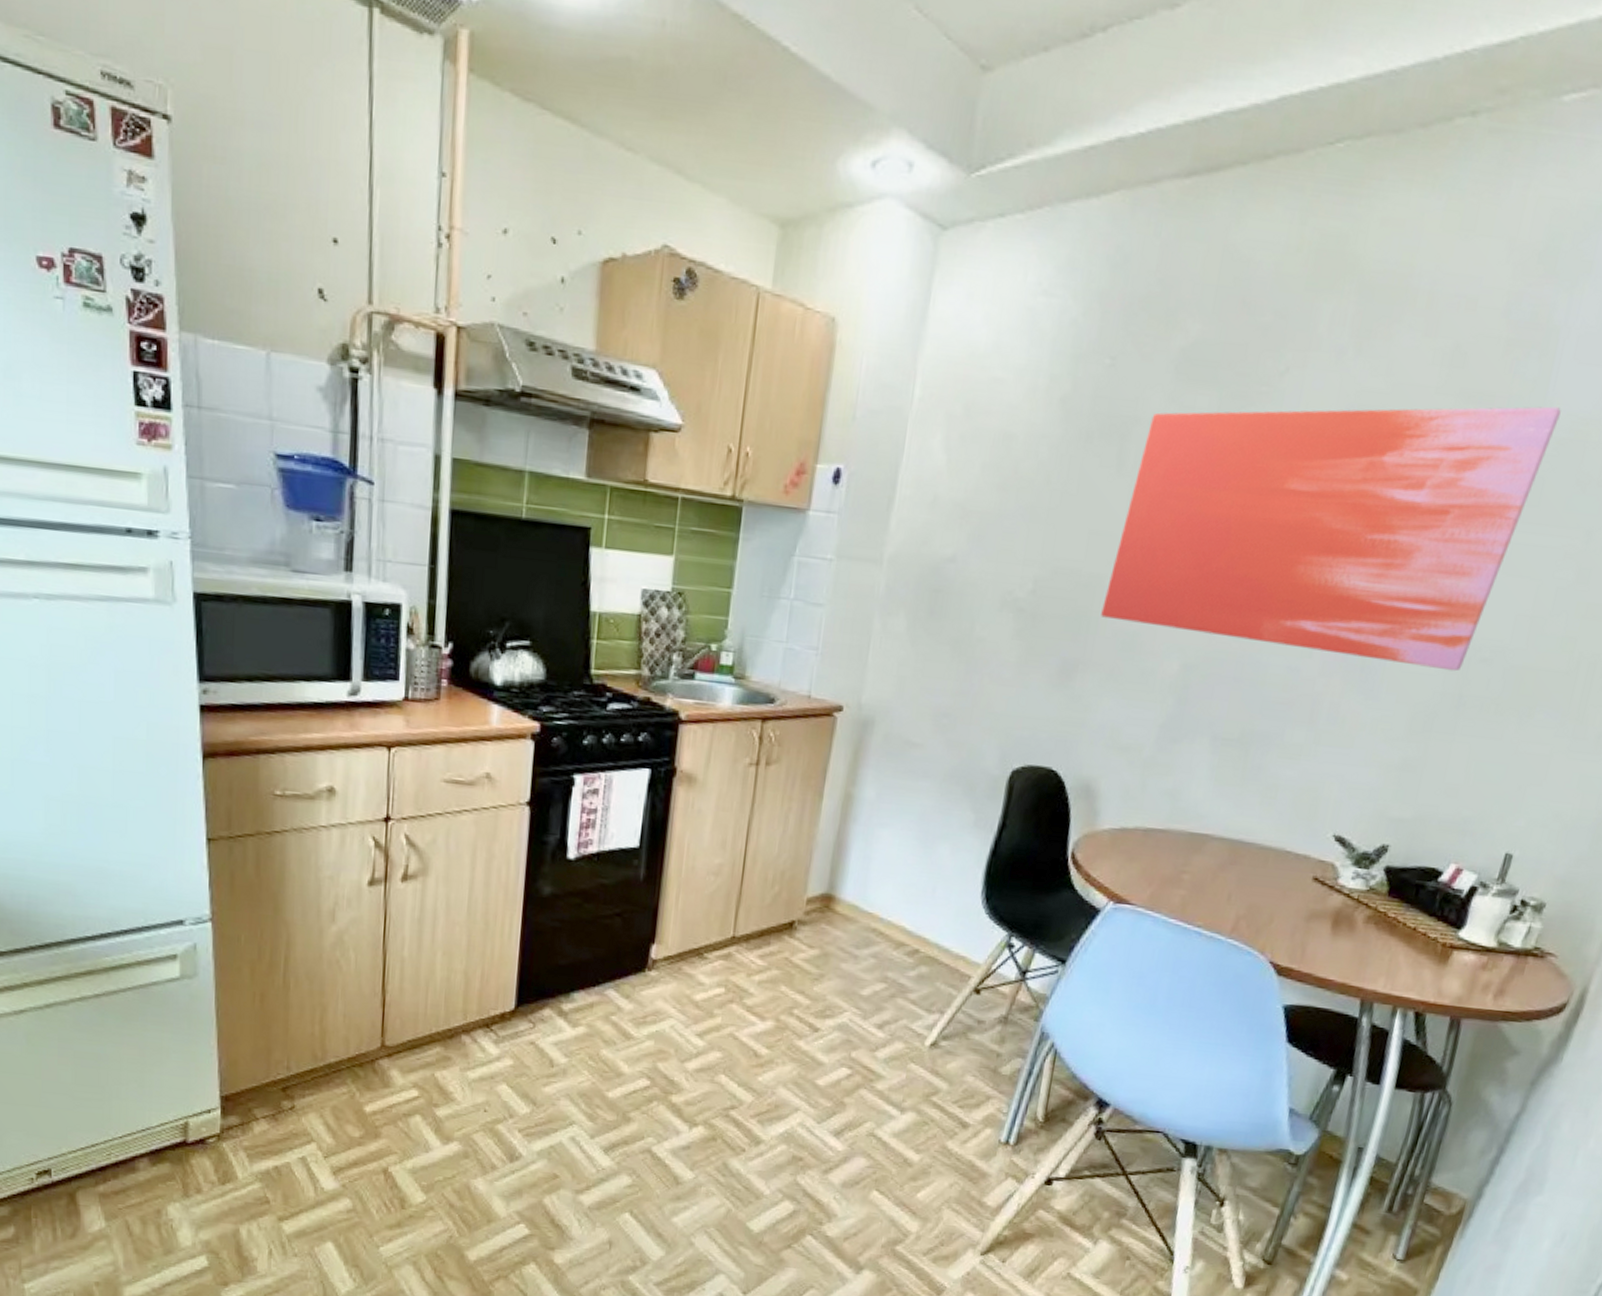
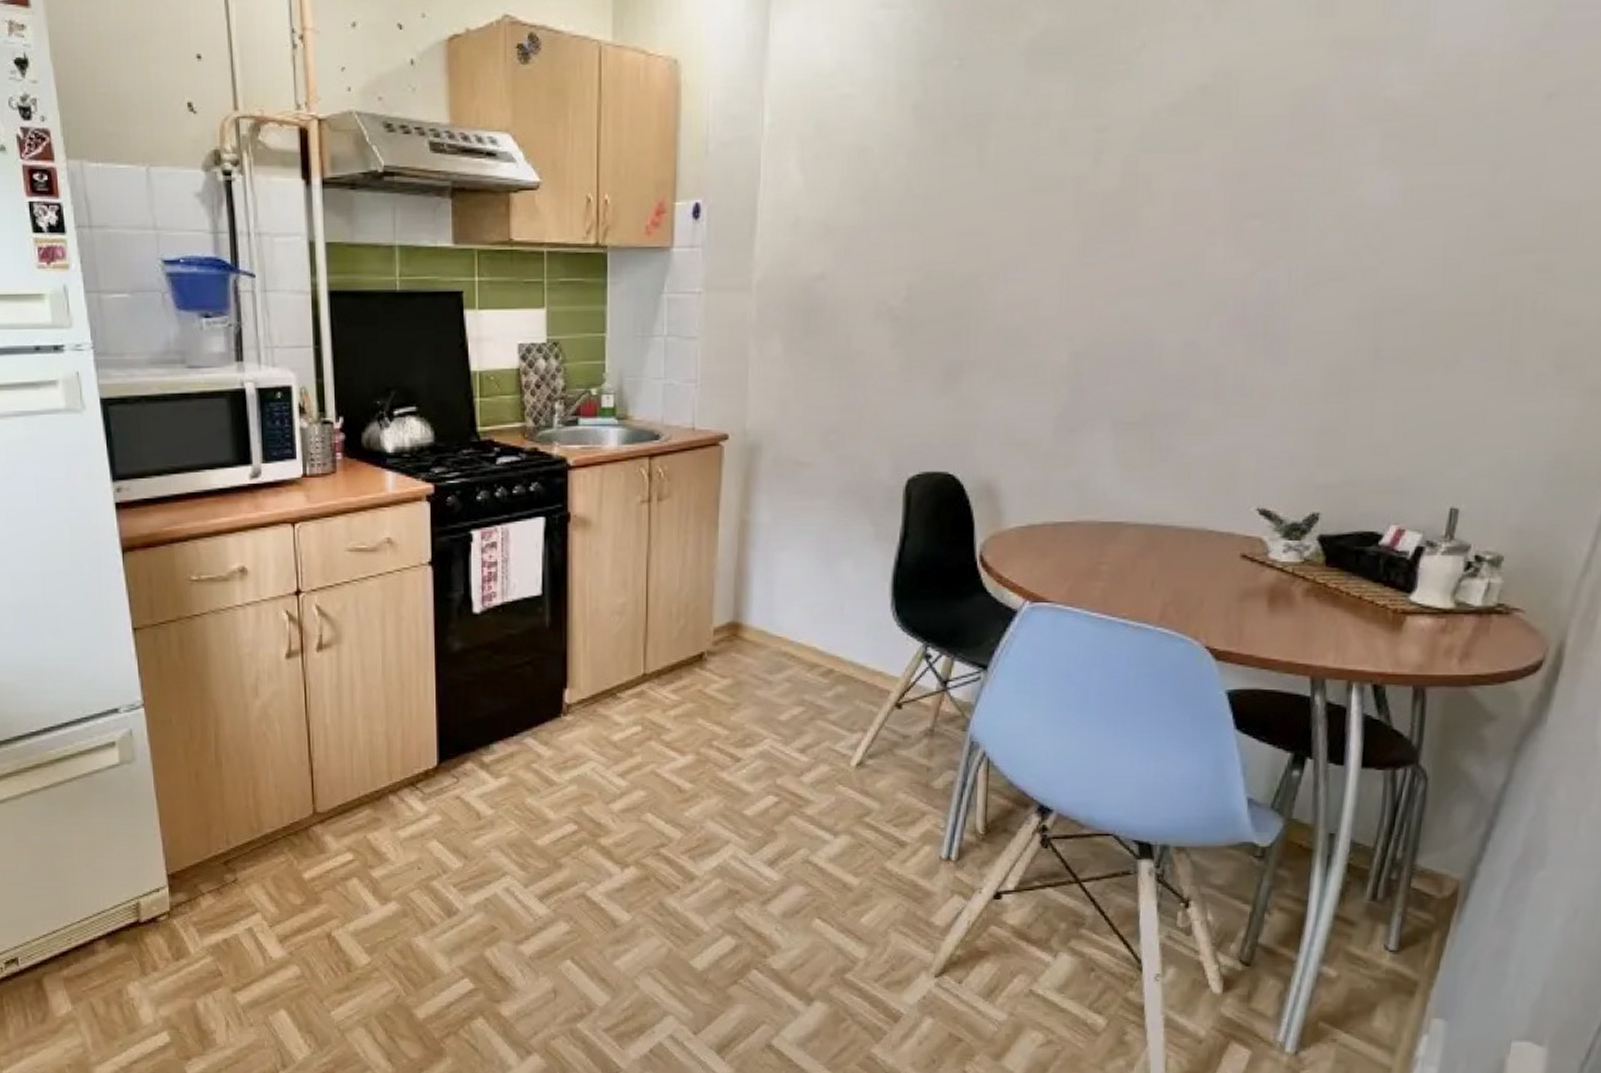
wall art: present [1101,406,1561,672] -> none [980,42,1445,326]

